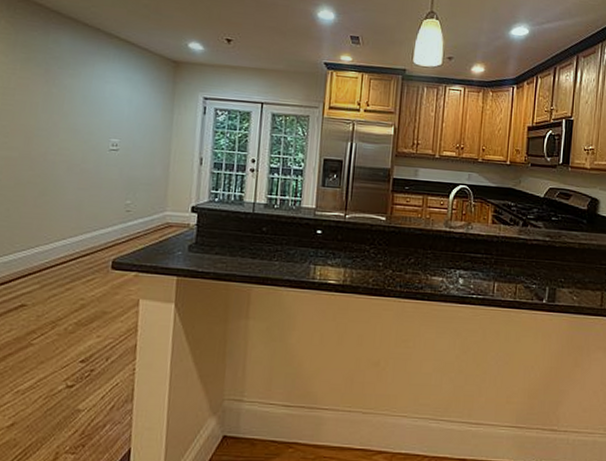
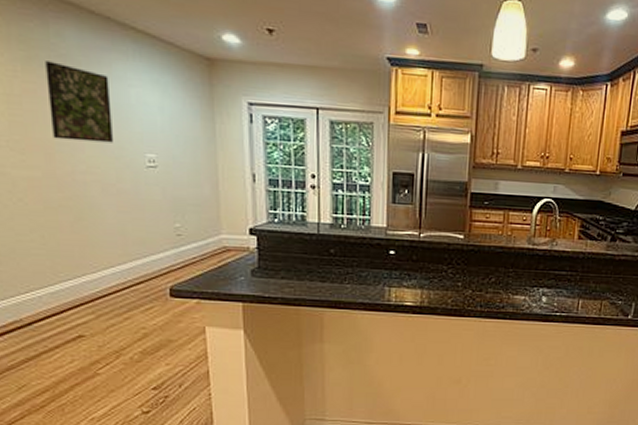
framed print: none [34,62,90,129] -> present [45,61,114,143]

